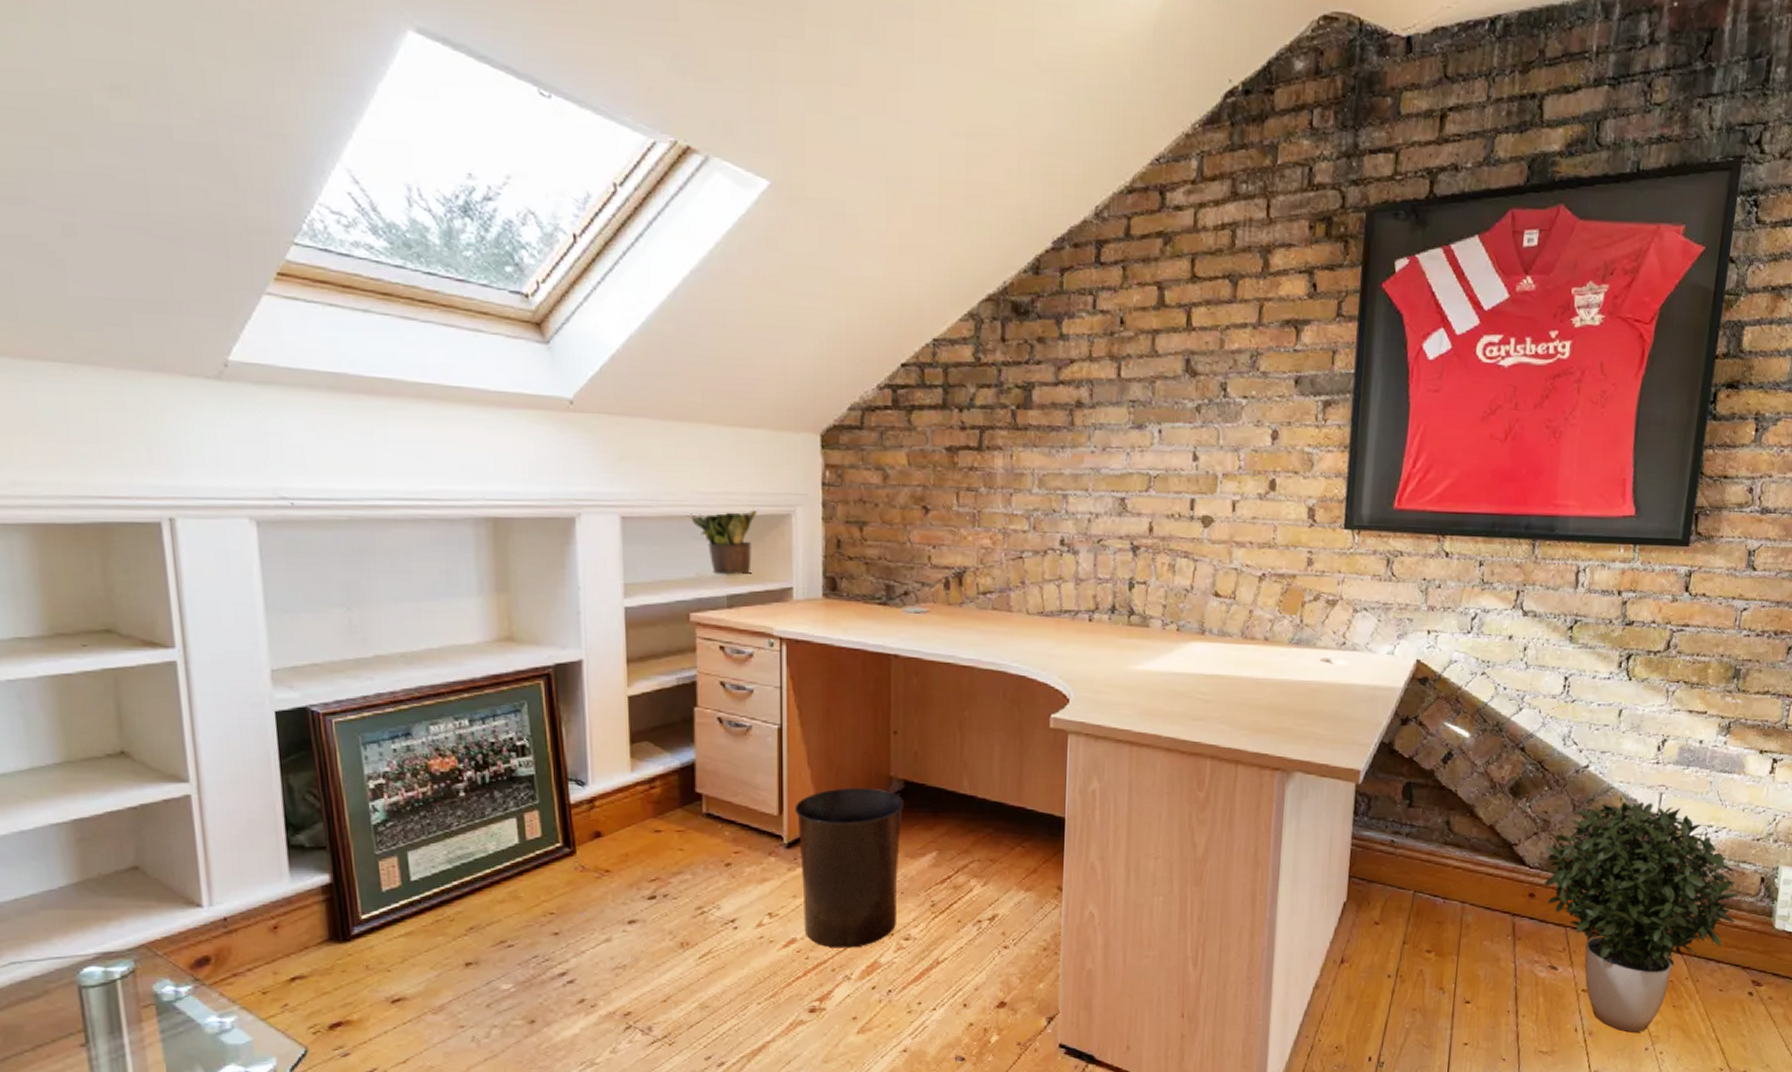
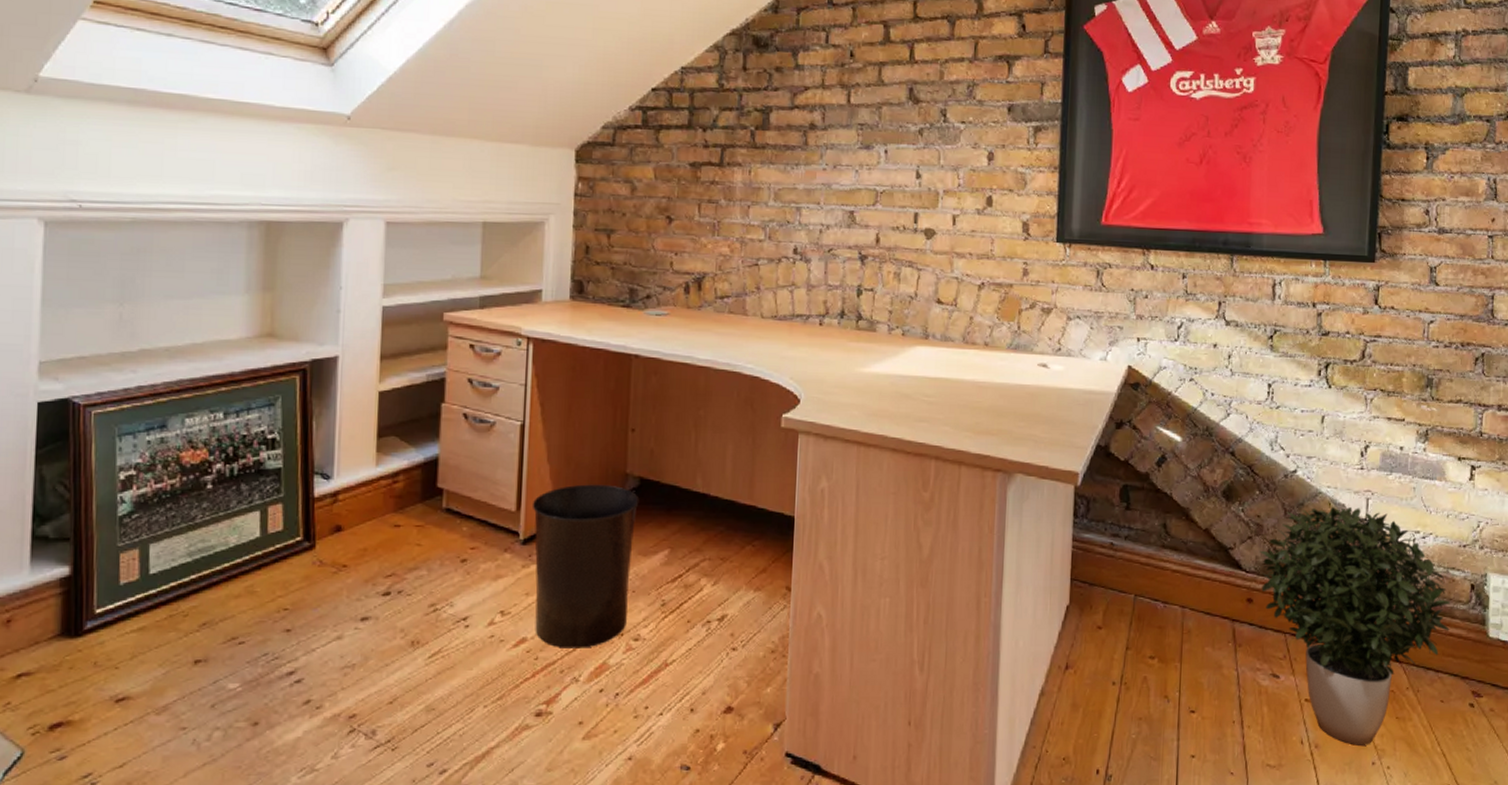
potted plant: present [687,508,759,575] -> none [448,215,515,278]

